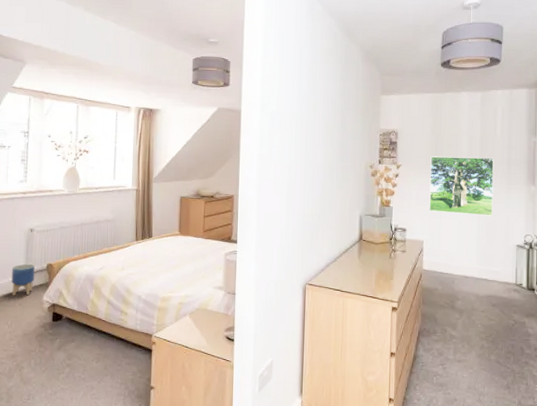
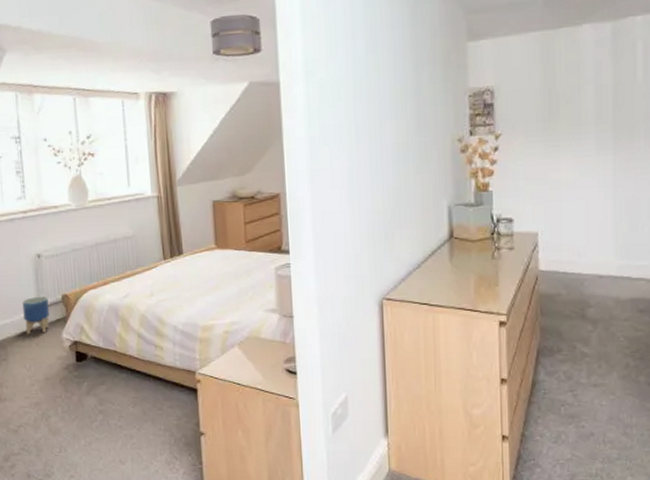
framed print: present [429,156,494,216] -> none [542,111,635,193]

